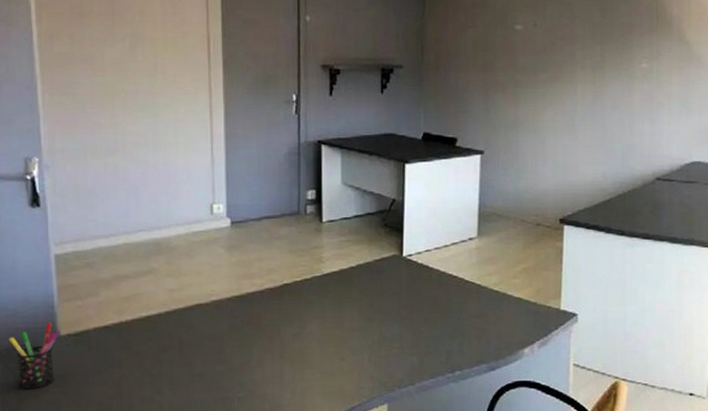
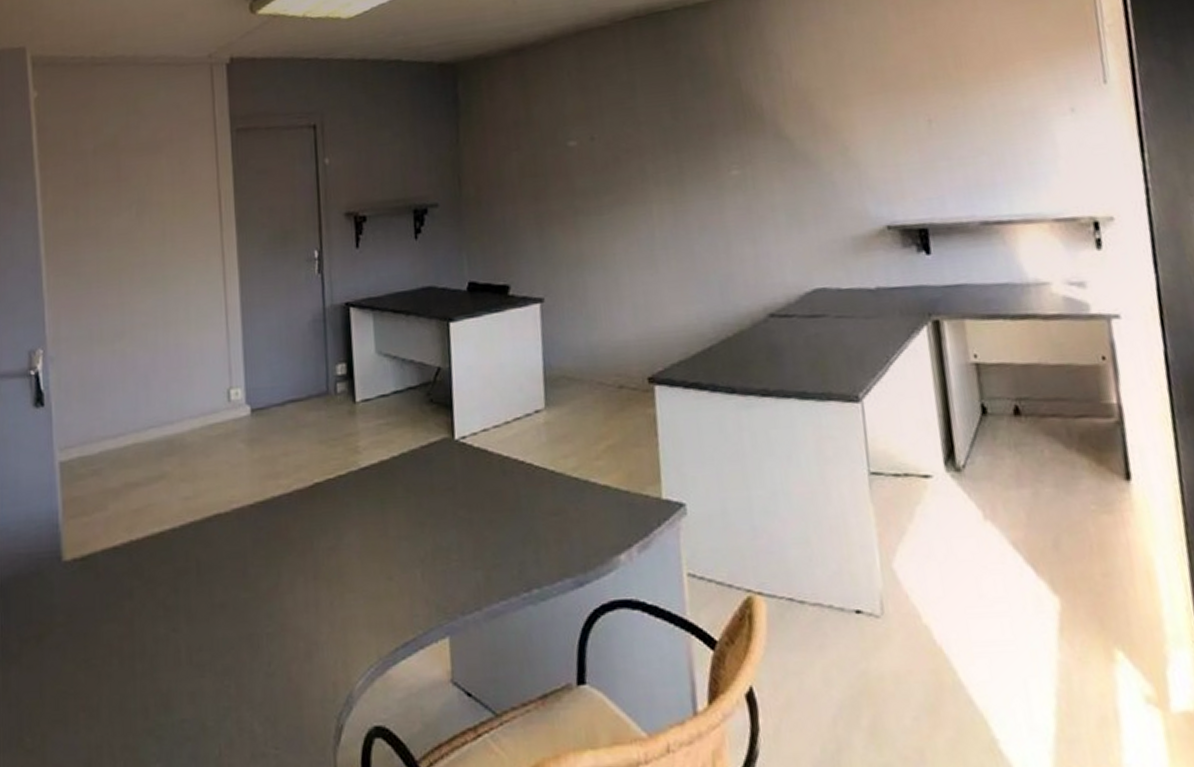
pen holder: present [8,322,60,389] -> none [10,545,65,630]

